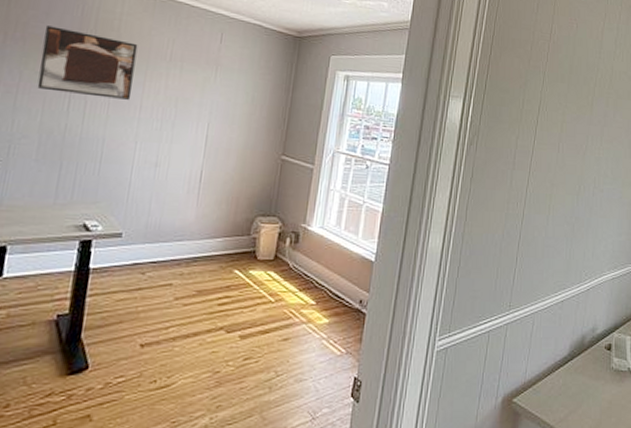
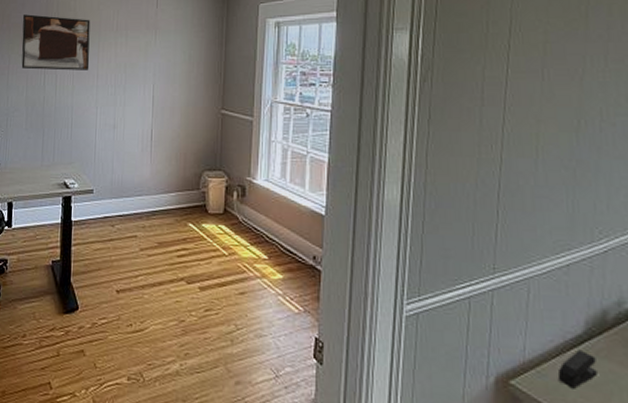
stapler: none [547,368,575,400] -> present [557,349,597,389]

